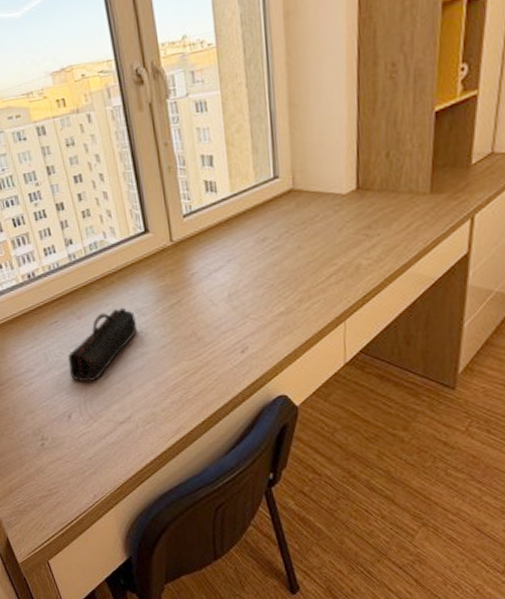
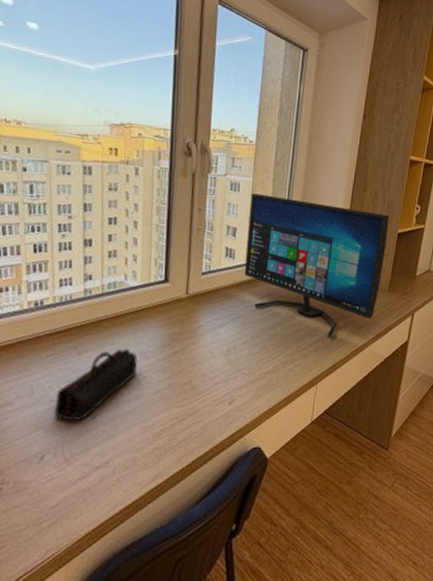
computer monitor: none [222,89,420,264] -> present [244,193,389,337]

